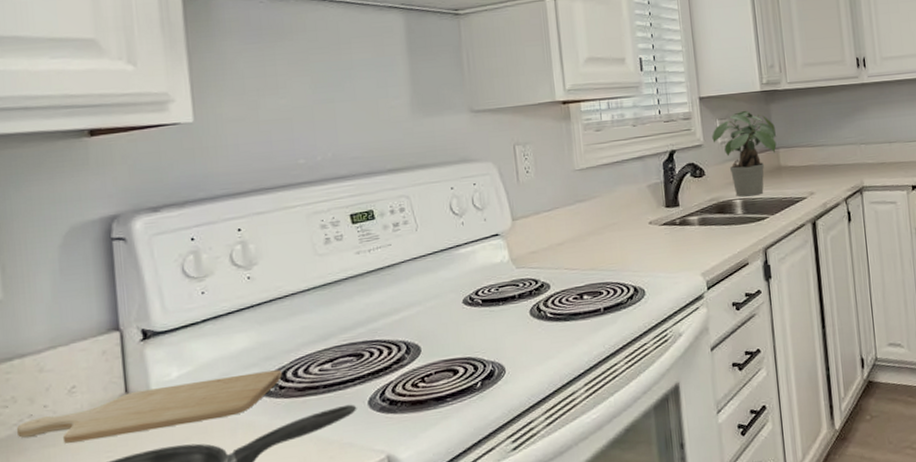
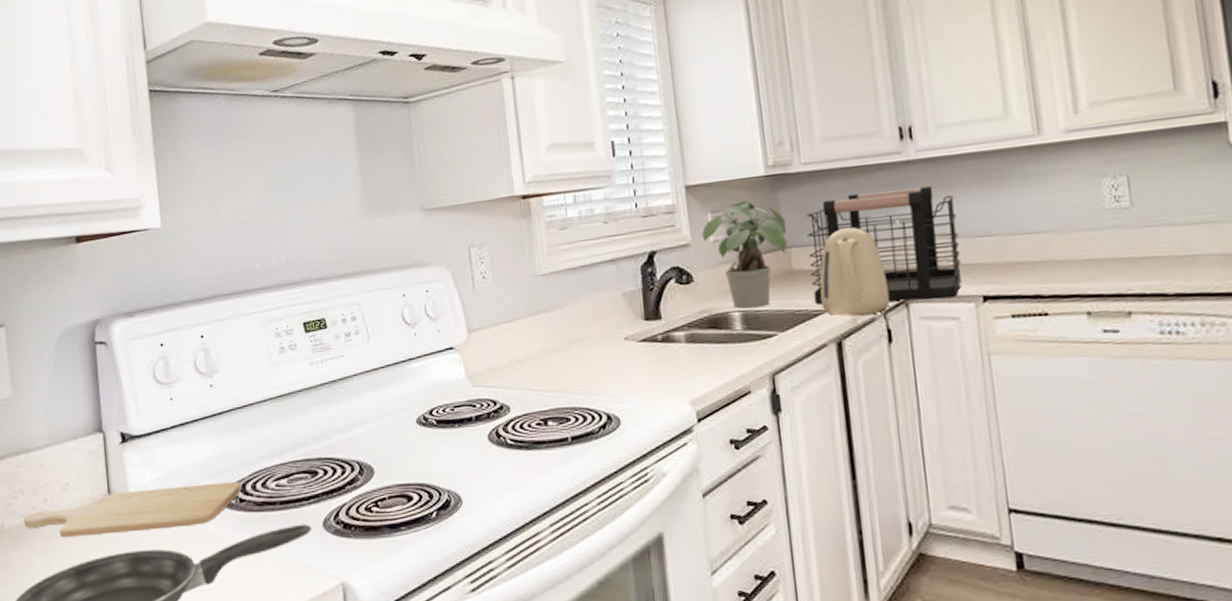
dish rack: none [791,103,898,193] -> present [806,185,962,305]
kettle: none [800,132,850,202] -> present [819,226,890,316]

